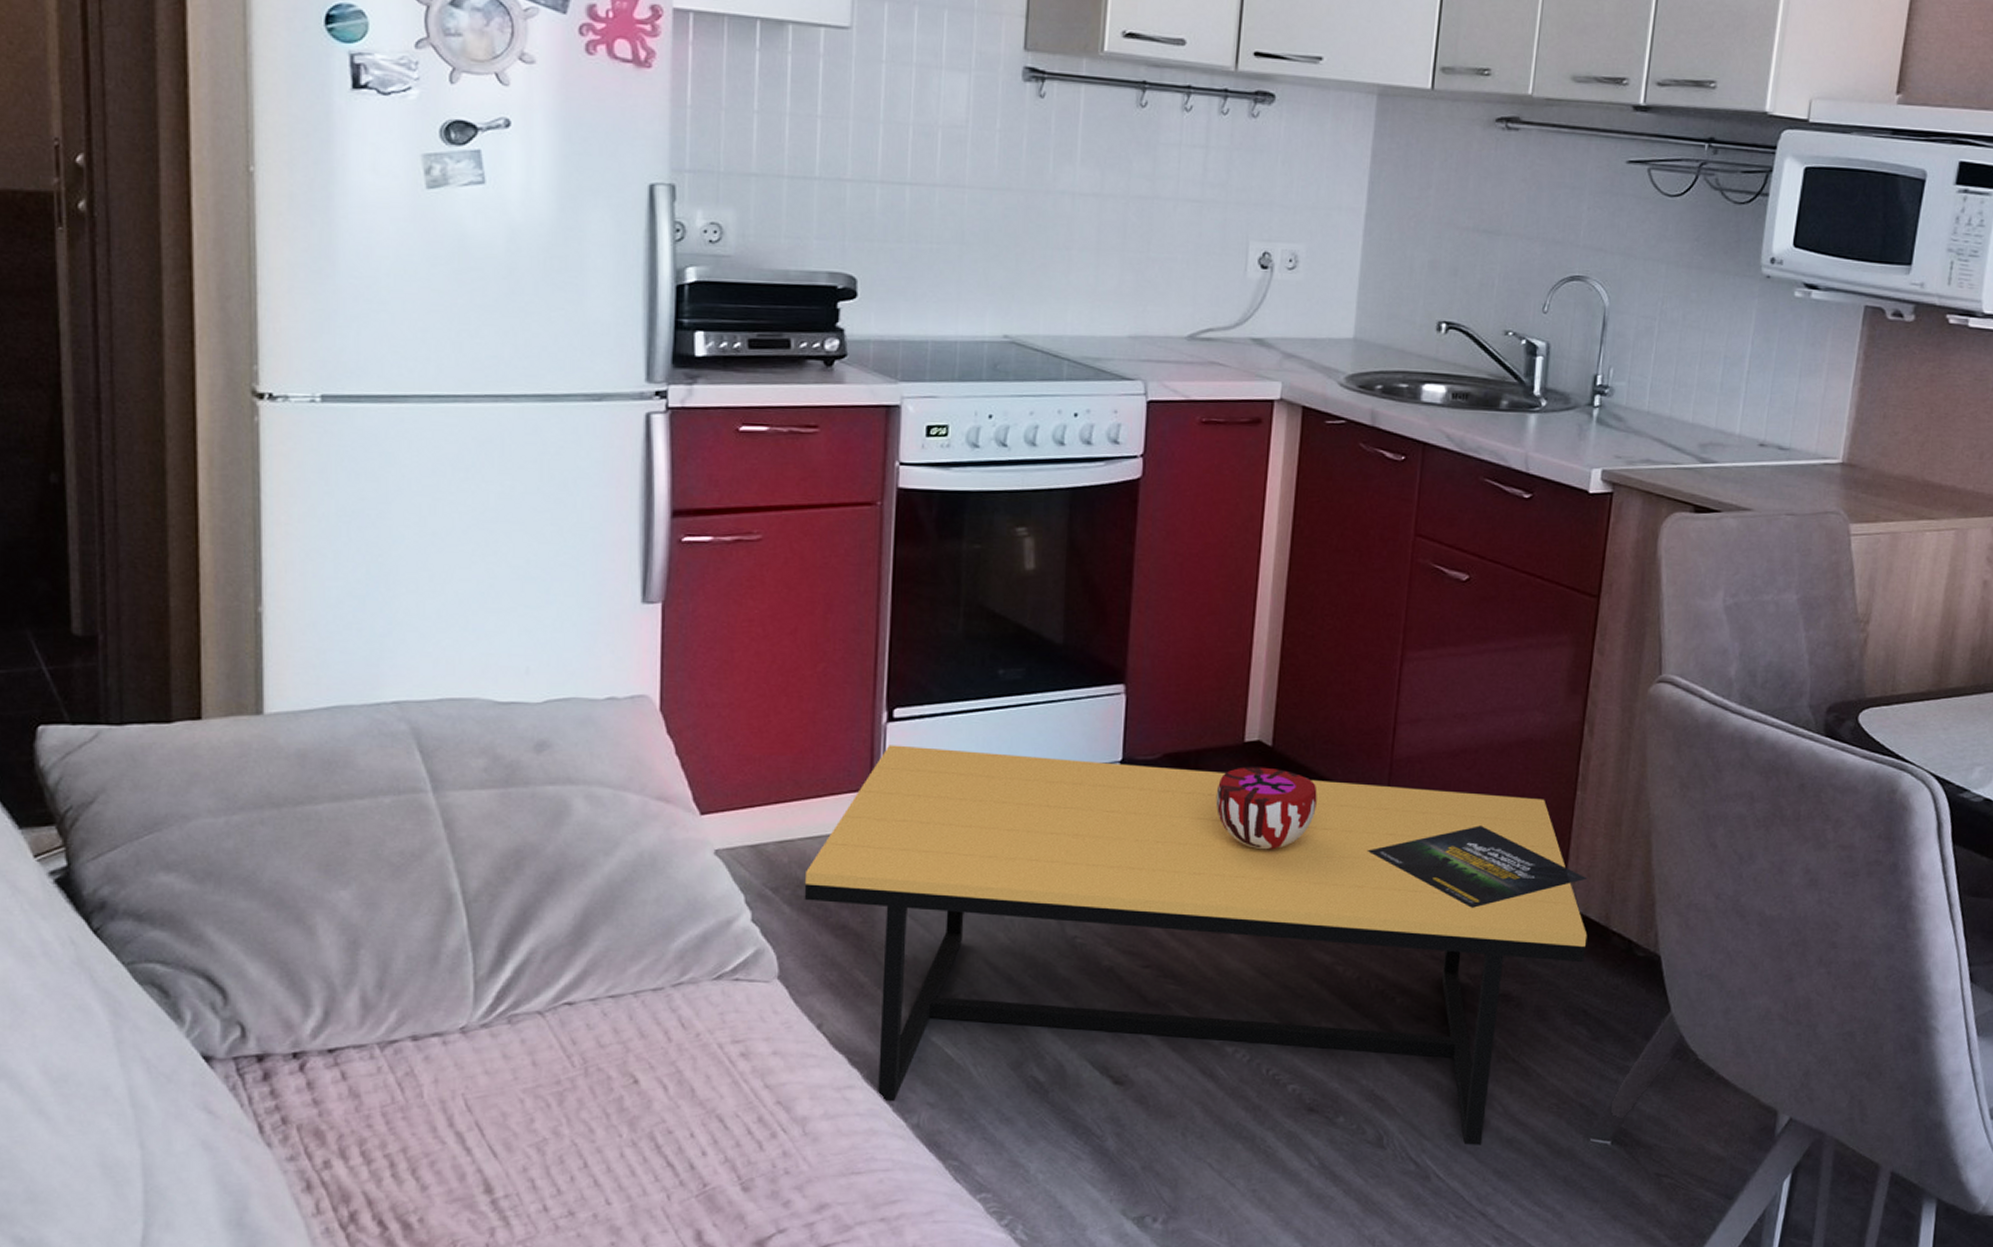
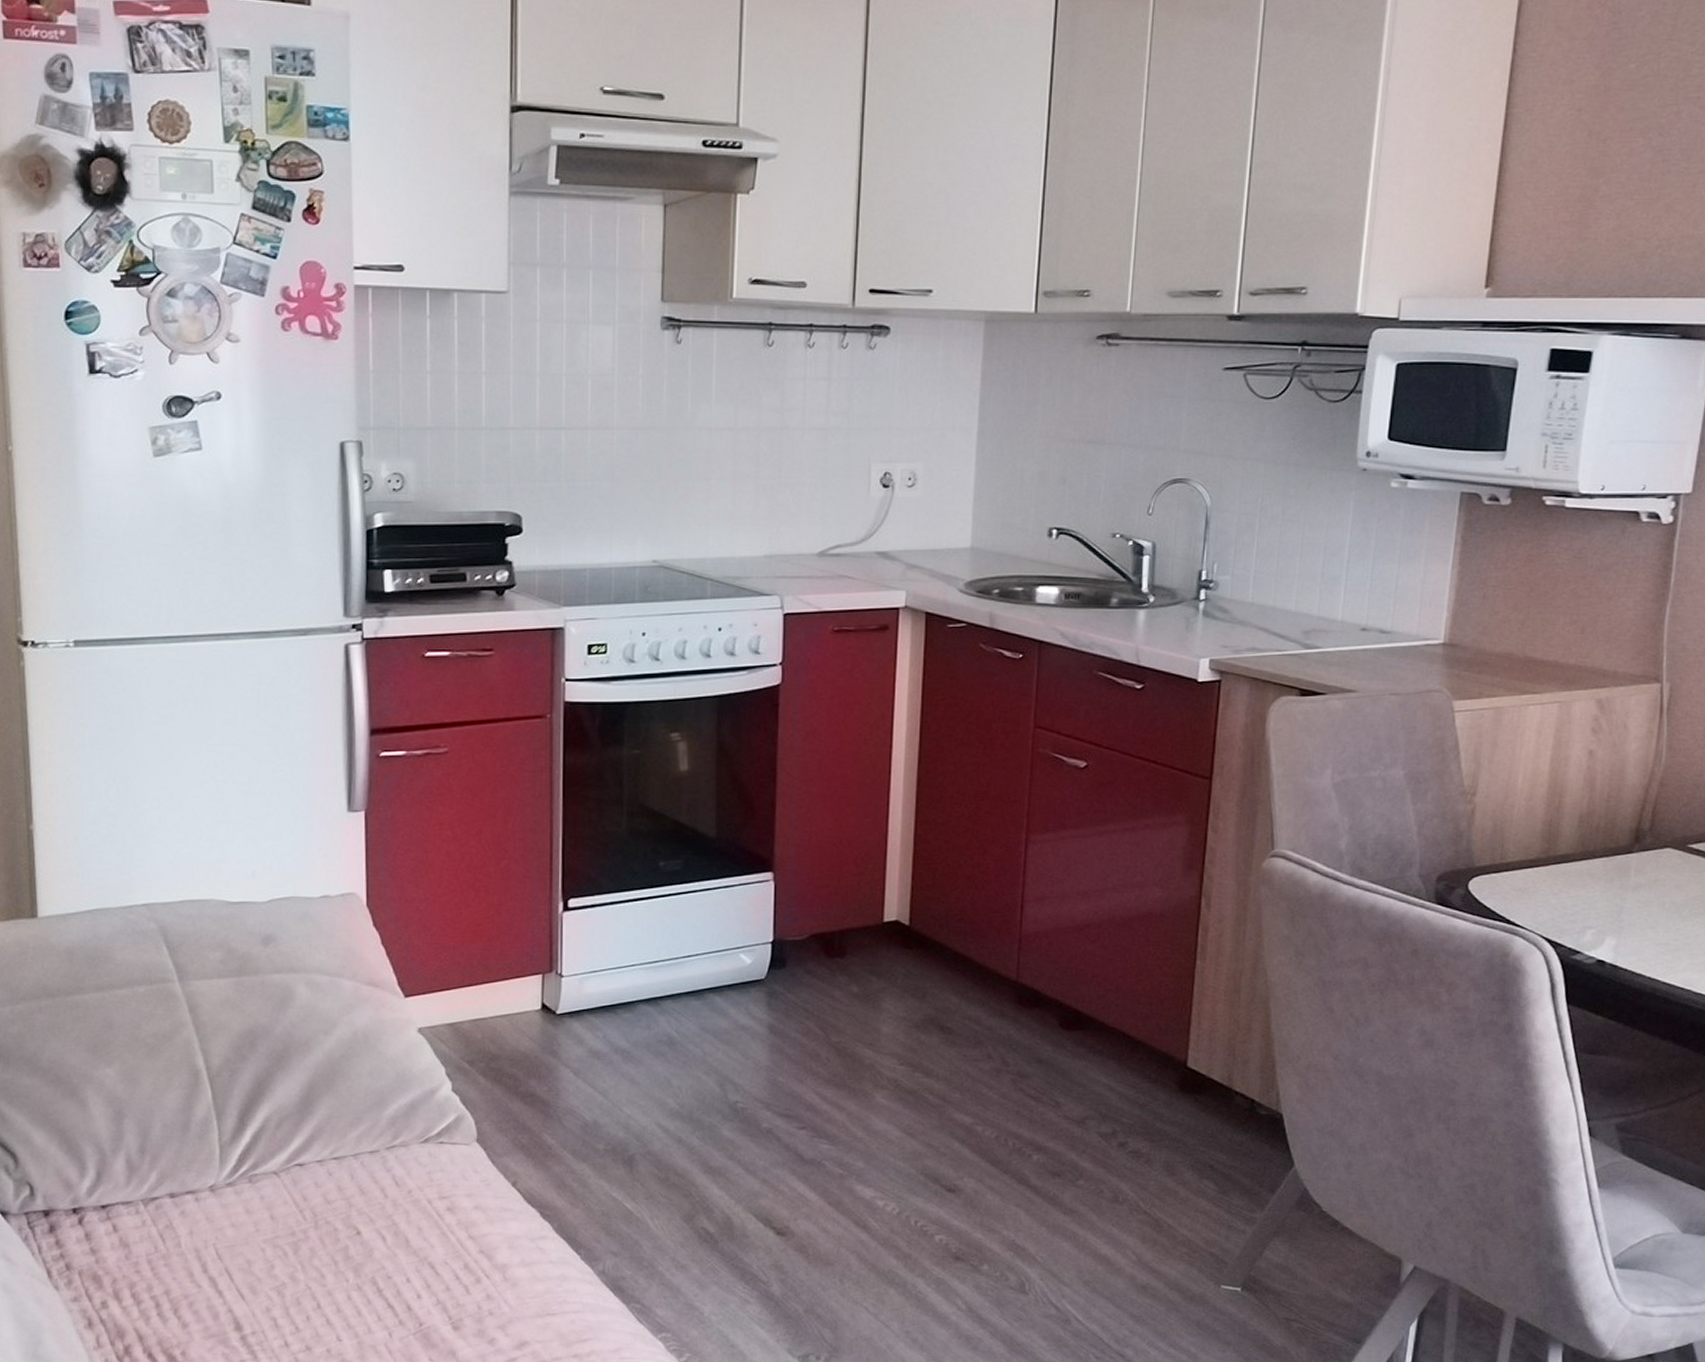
coffee table: present [804,745,1588,1145] -> none [496,932,1211,1291]
decorative bowl: present [1215,767,1317,850] -> none [859,944,952,1021]
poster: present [1367,825,1588,908] -> none [1000,995,1210,1071]

